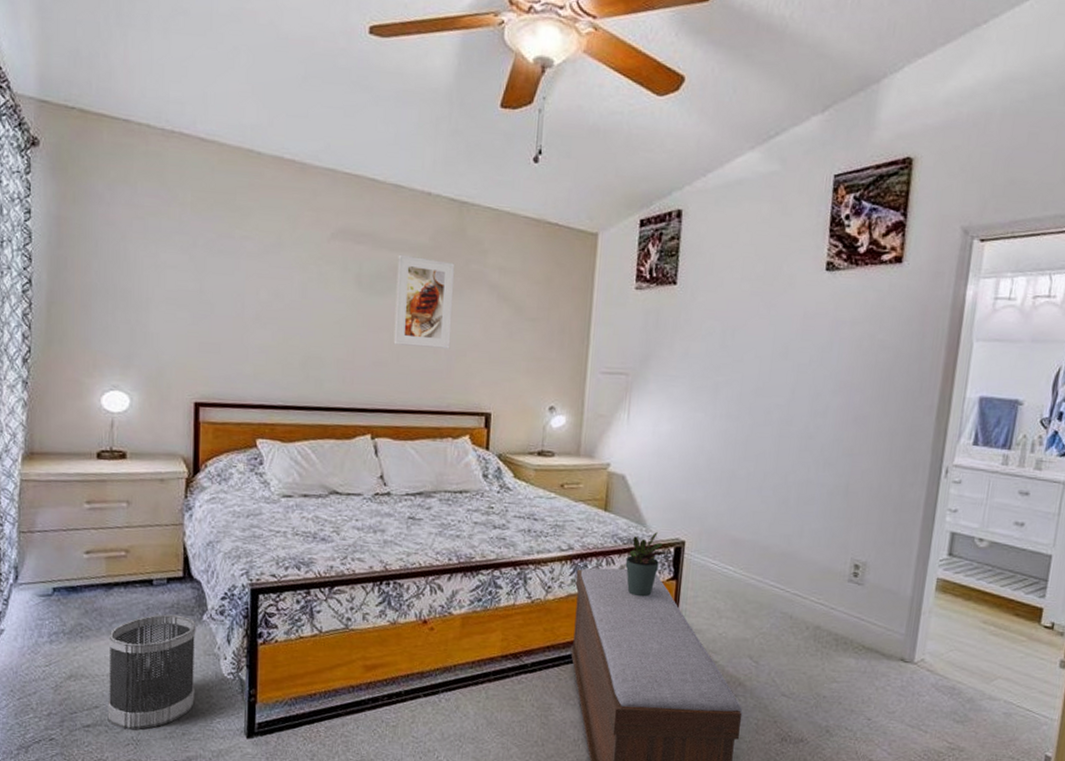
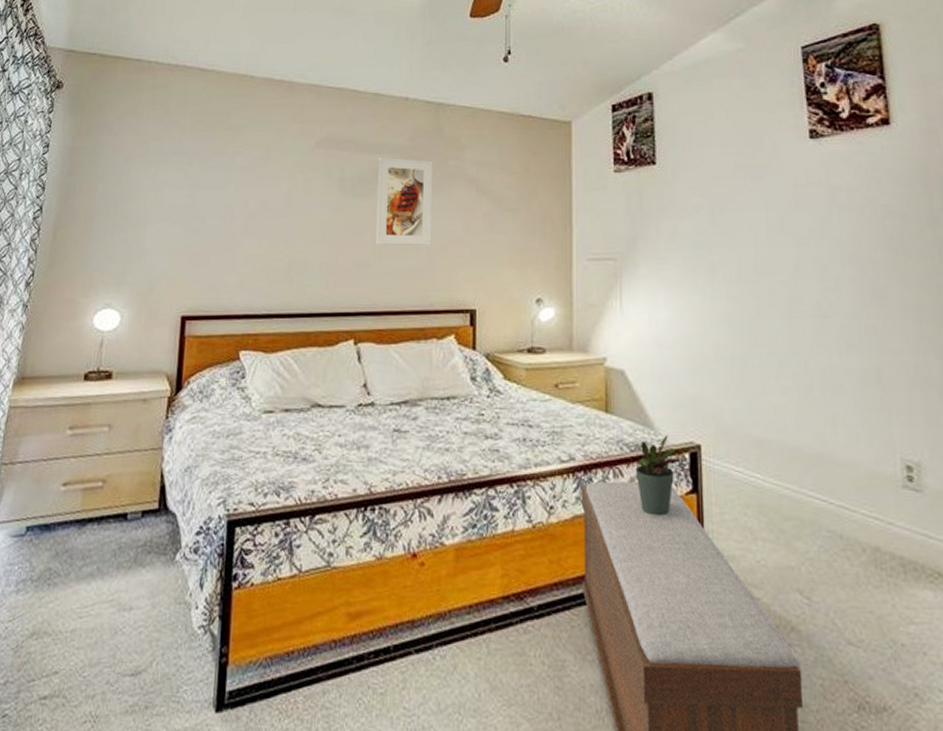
wastebasket: present [107,614,197,730] -> none [66,554,169,703]

